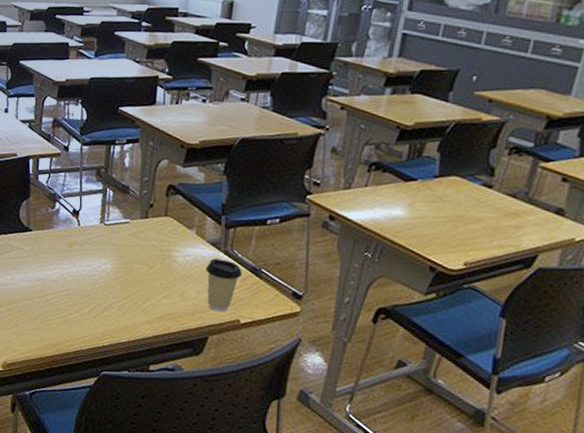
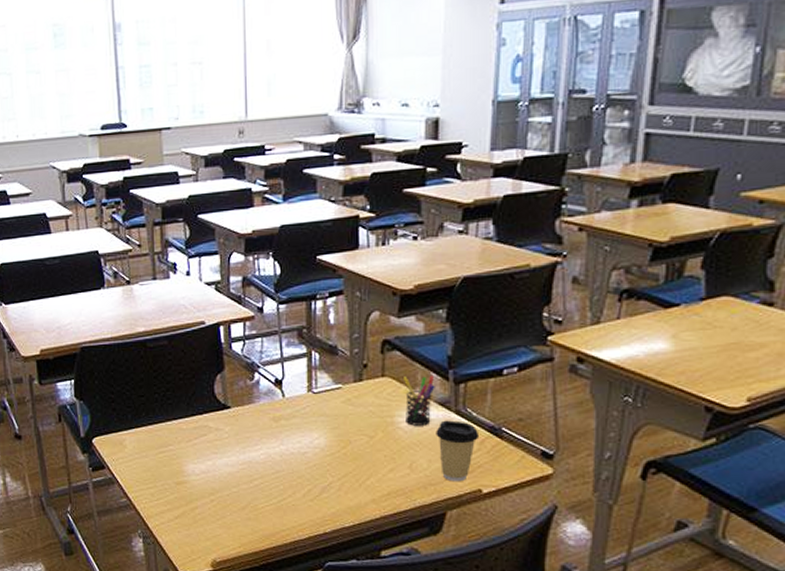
pen holder: none [181,218,209,262] -> present [402,375,435,426]

